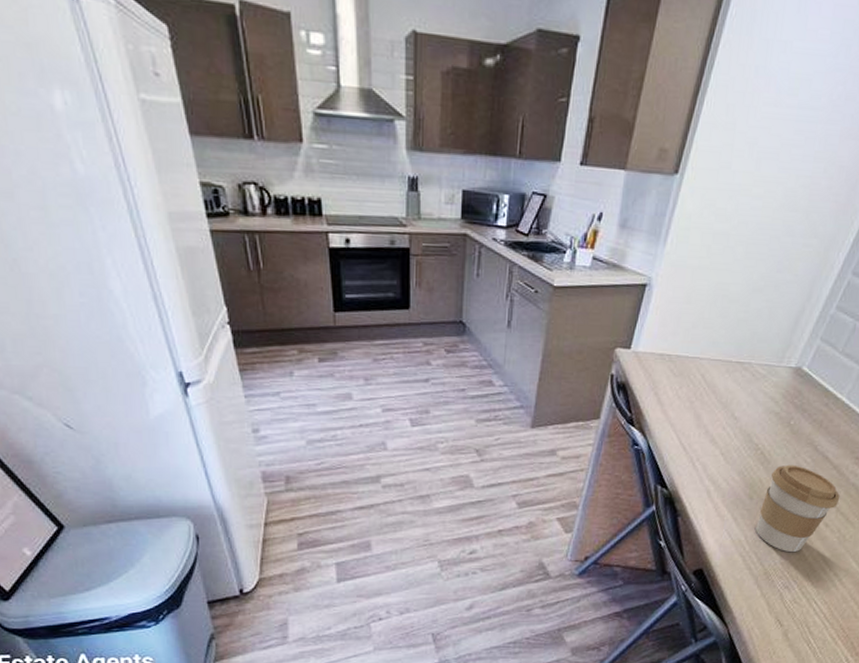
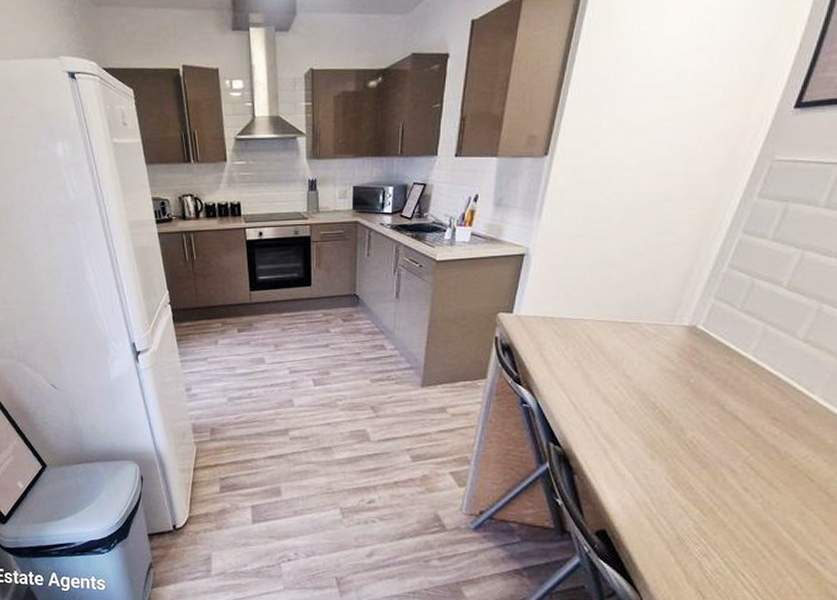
coffee cup: present [755,464,841,552] -> none [662,424,759,517]

